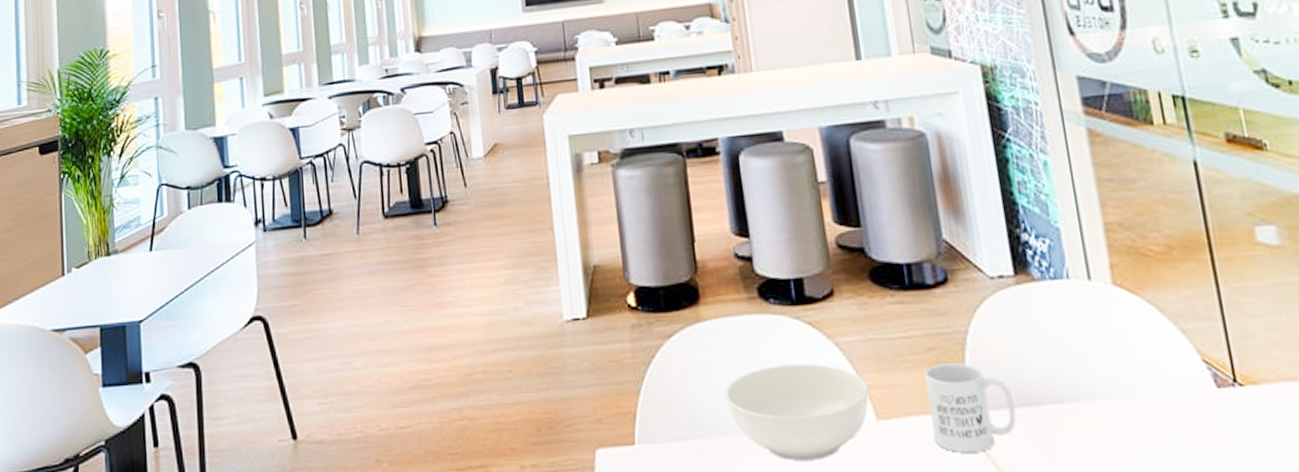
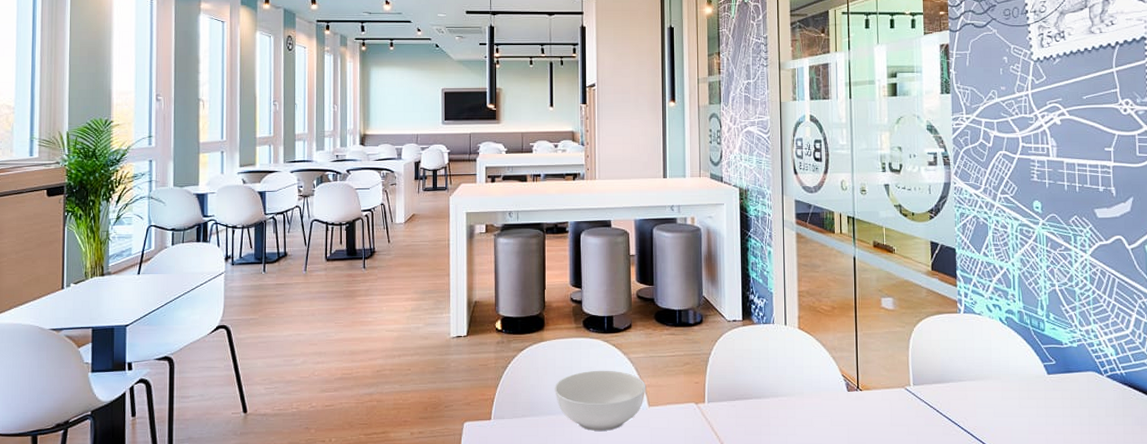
mug: present [923,363,1017,453] -> none [681,373,732,427]

